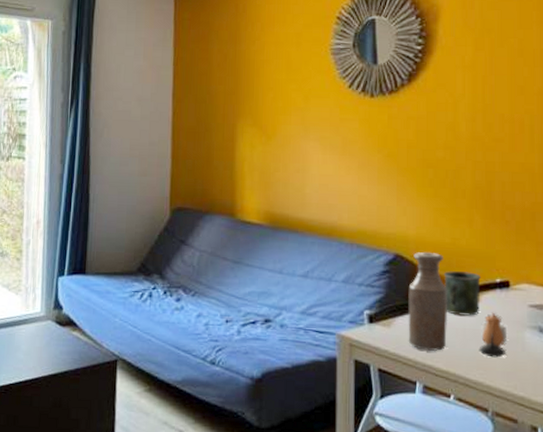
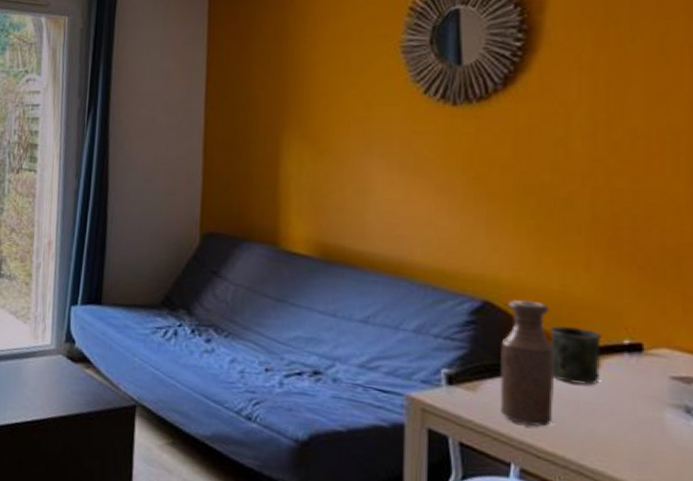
teapot: present [479,312,508,358] -> none [598,382,640,442]

